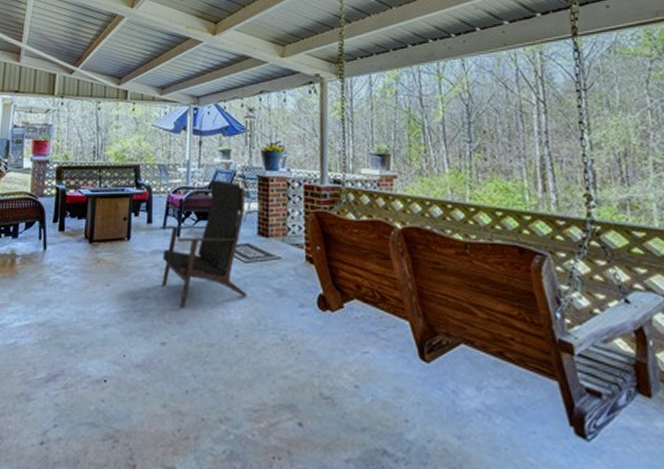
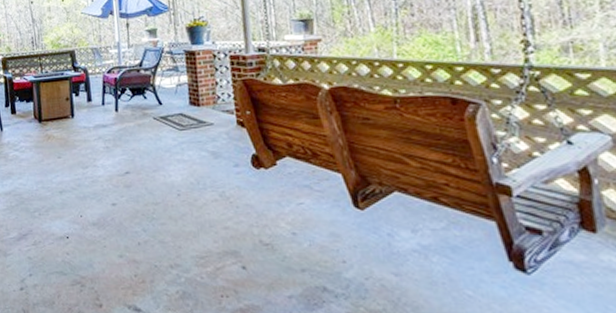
lounge chair: present [160,180,247,308] -> none [99,57,185,174]

